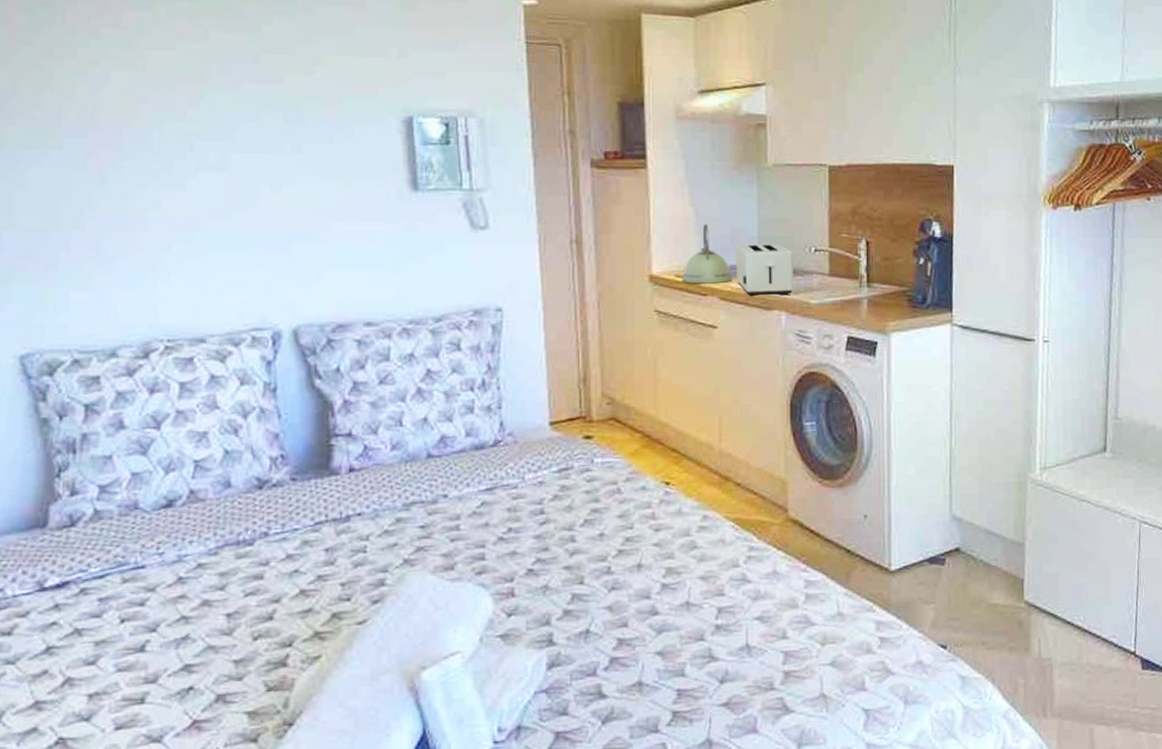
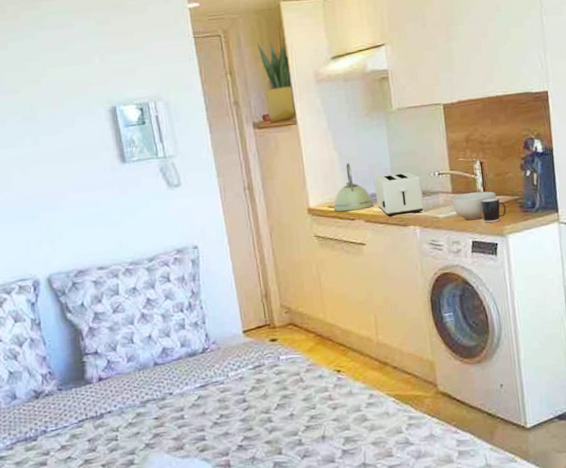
planter: none [607,58,647,164] -> present [257,37,297,124]
bowl: none [826,276,881,311] -> present [450,191,496,221]
mug: none [862,286,891,316] -> present [480,198,506,223]

